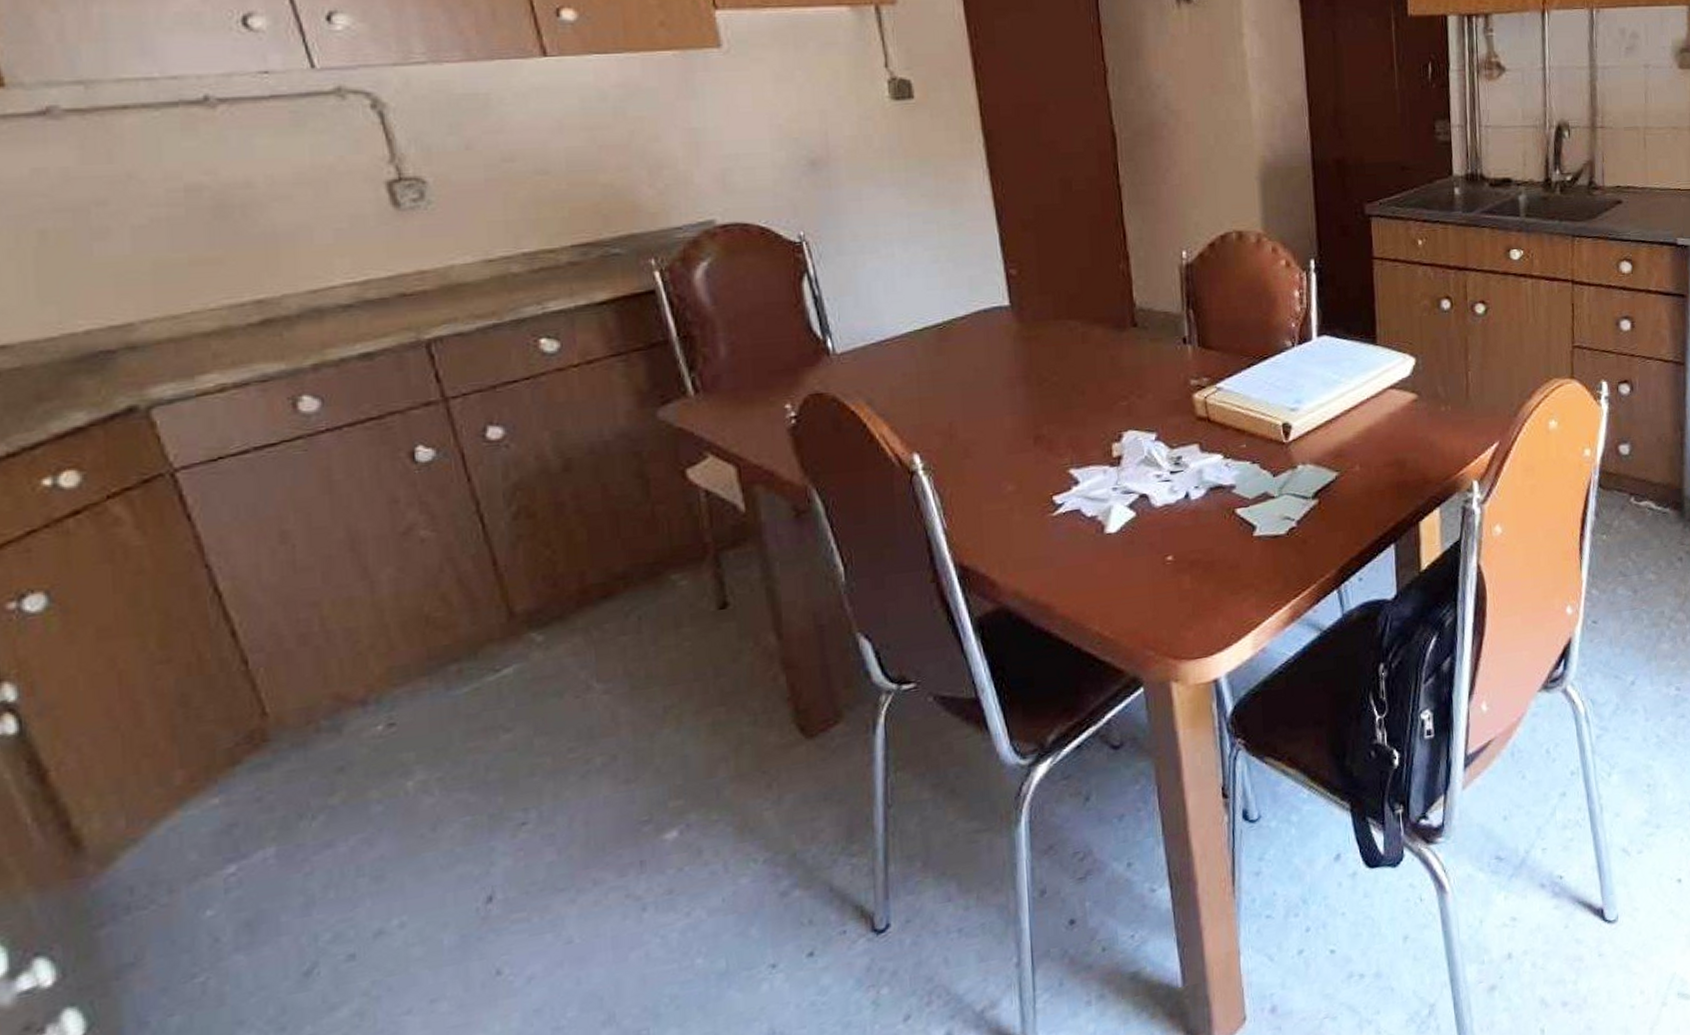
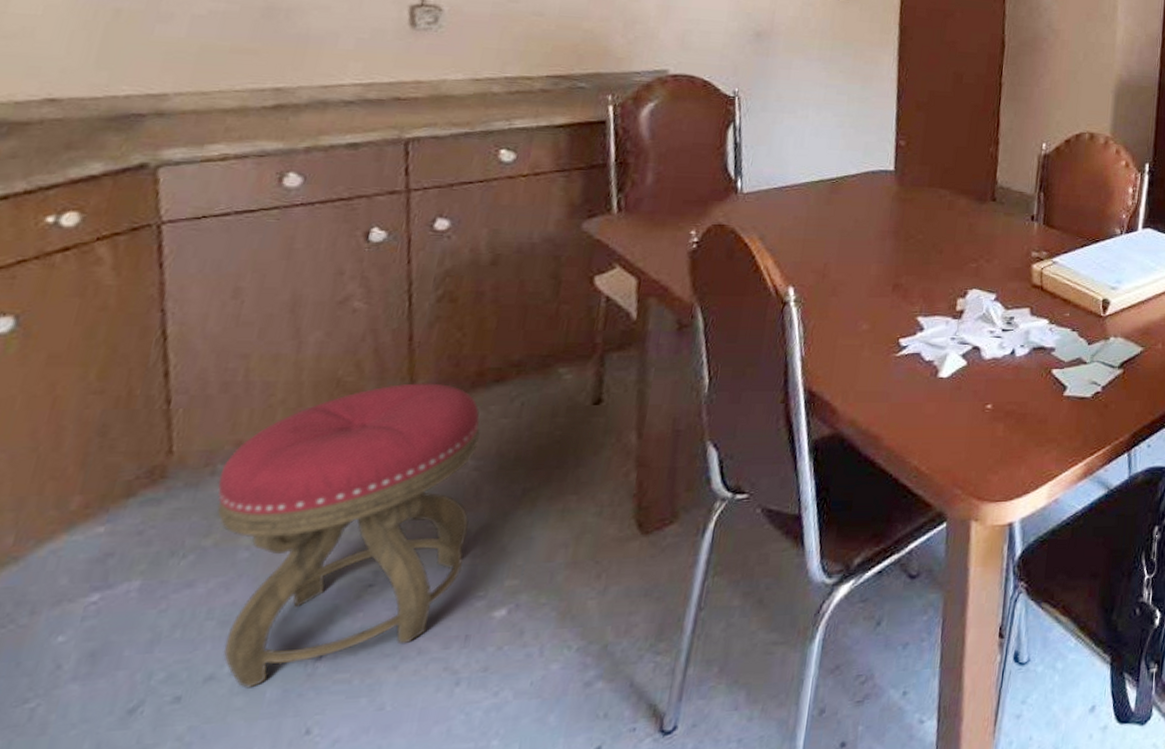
stool: none [325,606,619,939] -> present [217,383,480,688]

